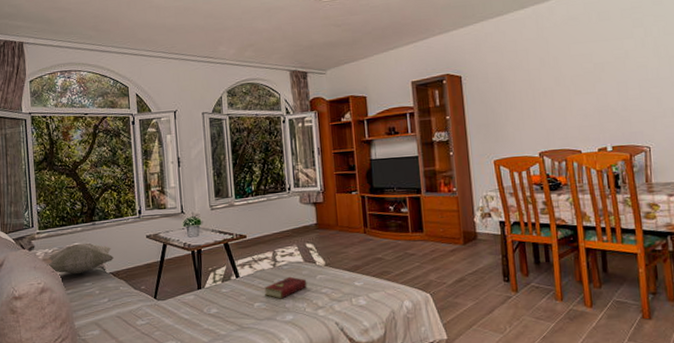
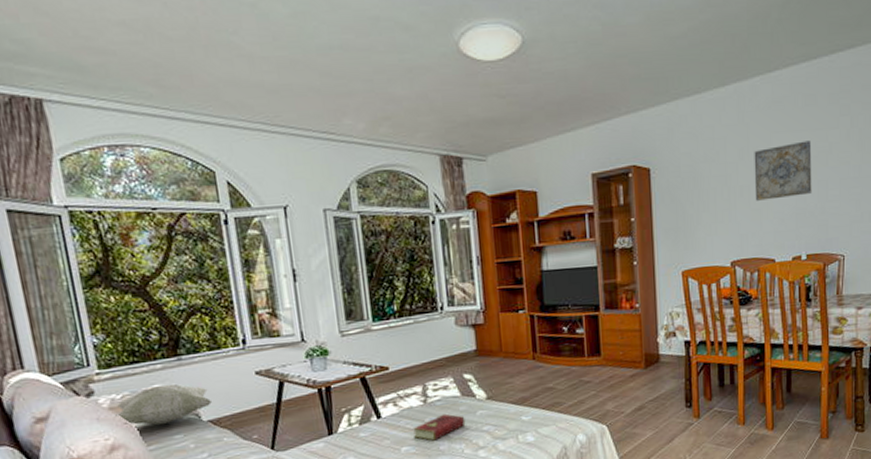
wall art: none [554,49,612,101] -> present [754,140,812,201]

